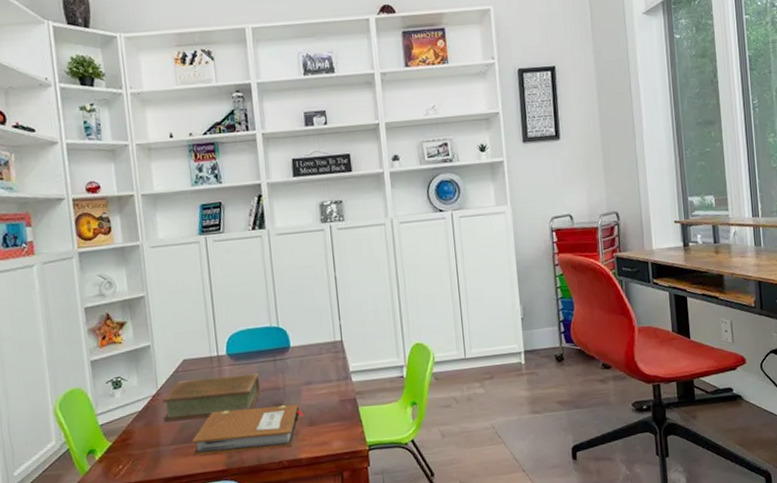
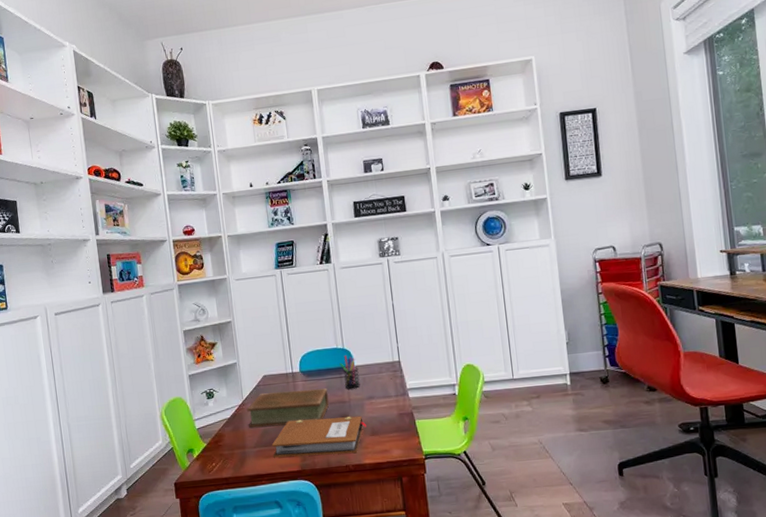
pen holder: none [273,335,297,374] -> present [339,356,360,389]

